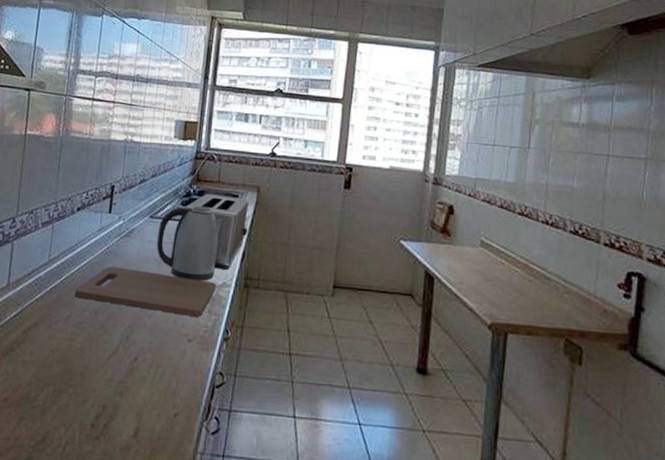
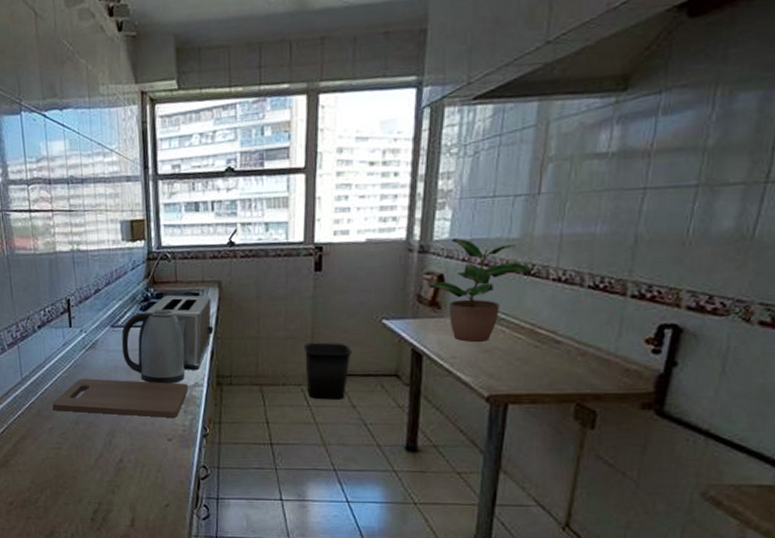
waste bin: none [329,254,372,314] -> present [304,342,352,400]
potted plant: none [441,175,526,271] -> present [429,238,534,342]

